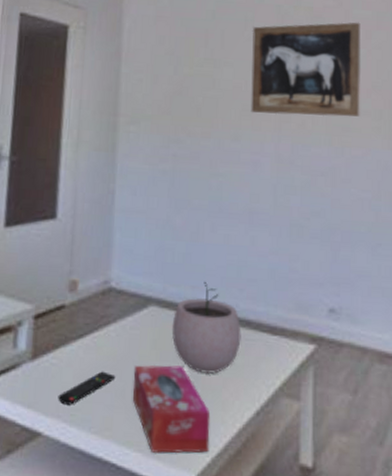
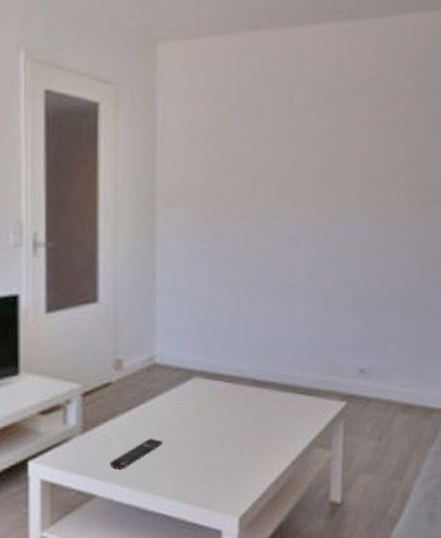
tissue box: present [133,365,211,454] -> none [179,428,251,503]
plant pot: present [171,281,242,375] -> none [214,352,279,434]
wall art: present [251,22,361,117] -> none [289,93,400,191]

